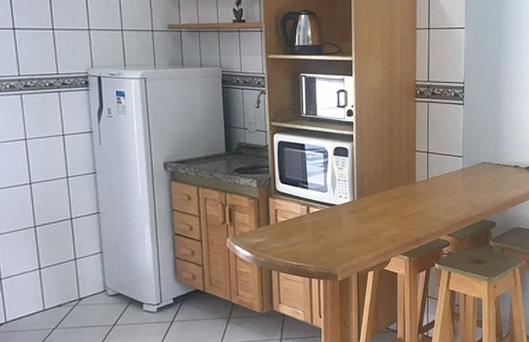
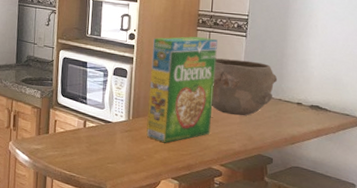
cereal box: none [372,107,437,220] -> present [146,36,218,143]
bowl: none [434,129,495,185] -> present [212,58,278,116]

